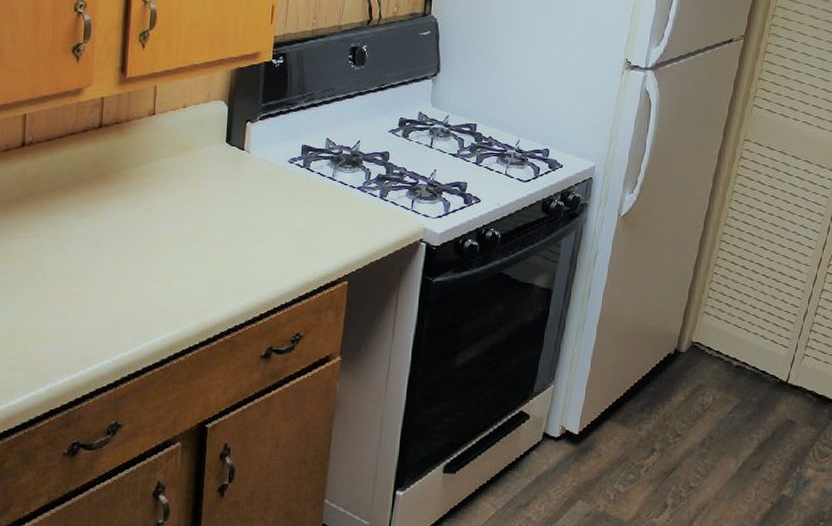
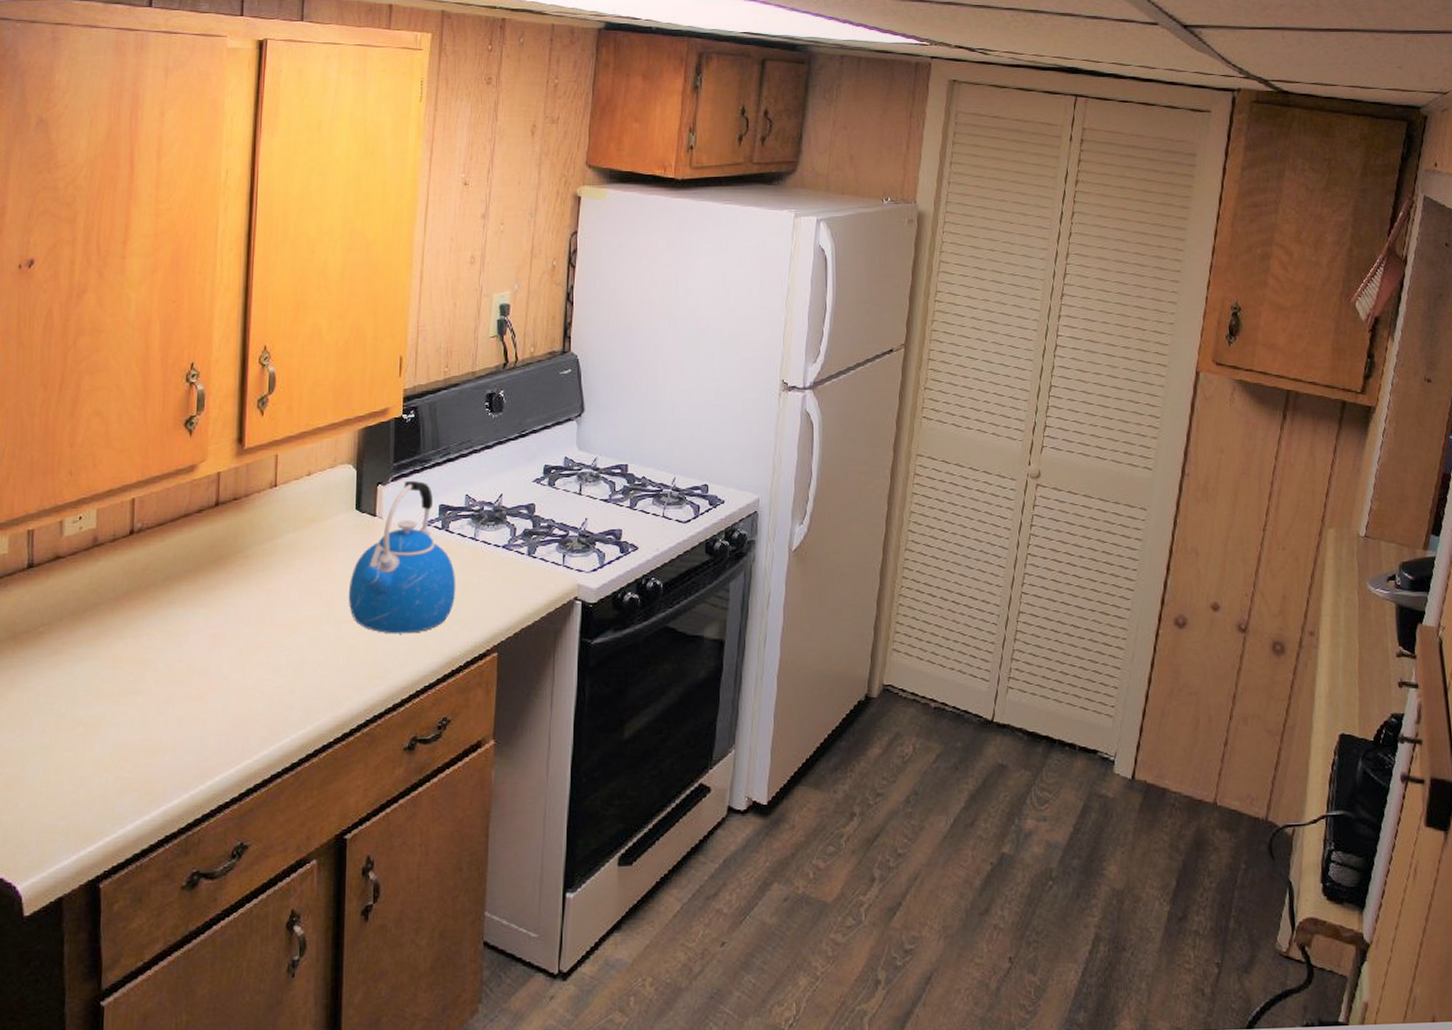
kettle: none [216,120,314,258] -> present [348,480,456,634]

